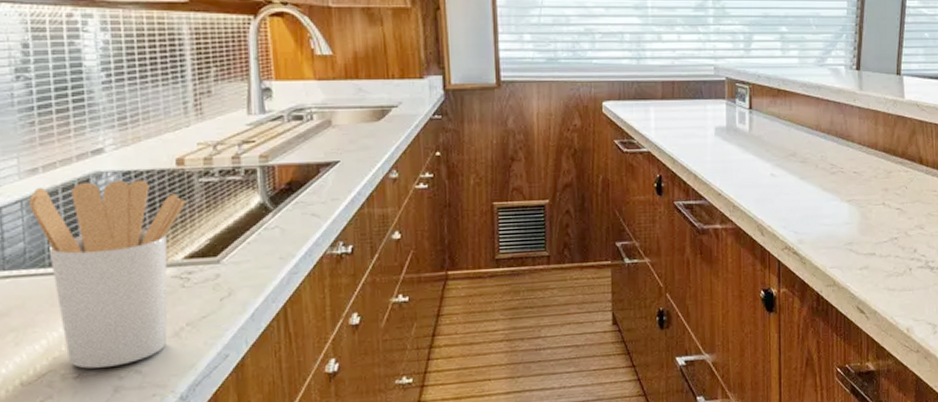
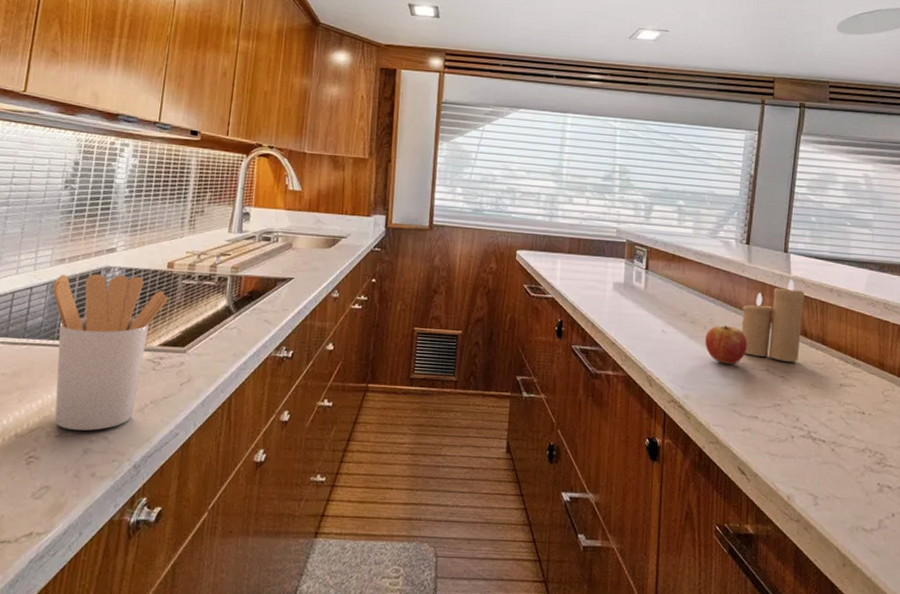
fruit: none [817,161,862,203] -> present [705,325,748,365]
candle: none [854,103,919,193] -> present [741,279,805,362]

